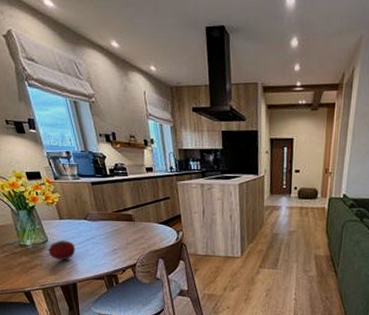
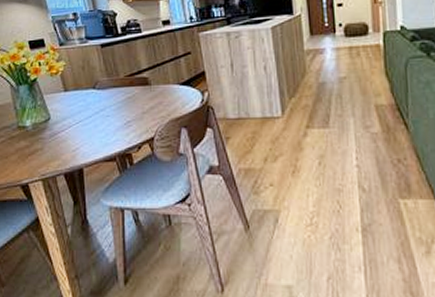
fruit: present [48,240,76,261] -> none [51,116,82,142]

